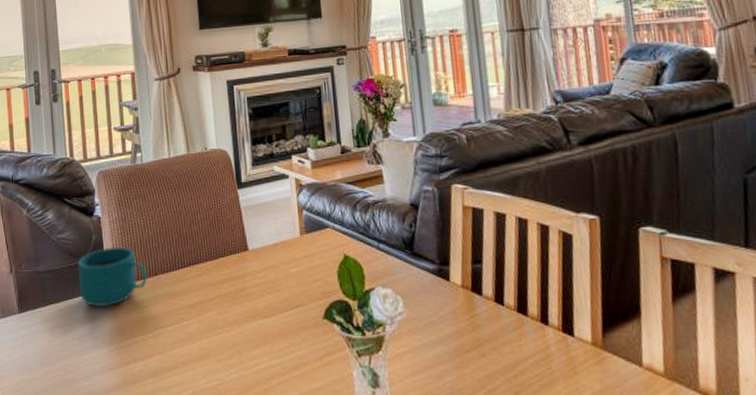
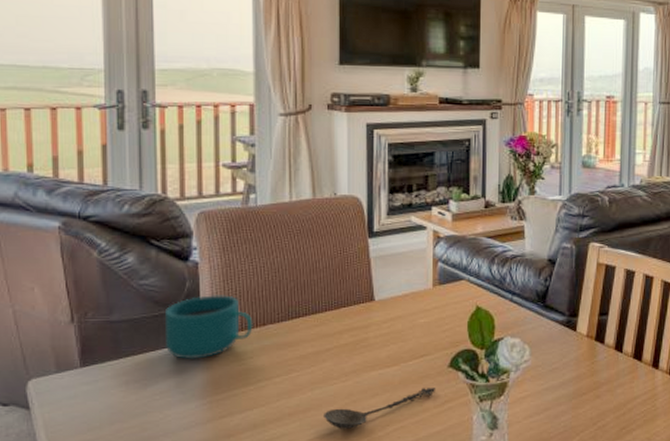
spoon: none [212,340,313,381] -> present [322,388,435,430]

